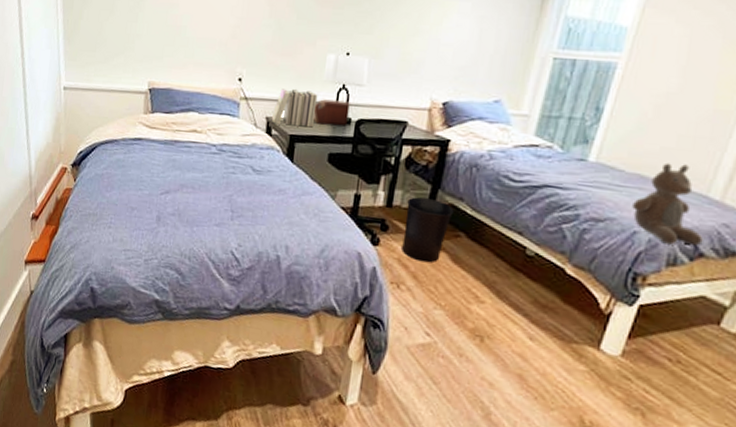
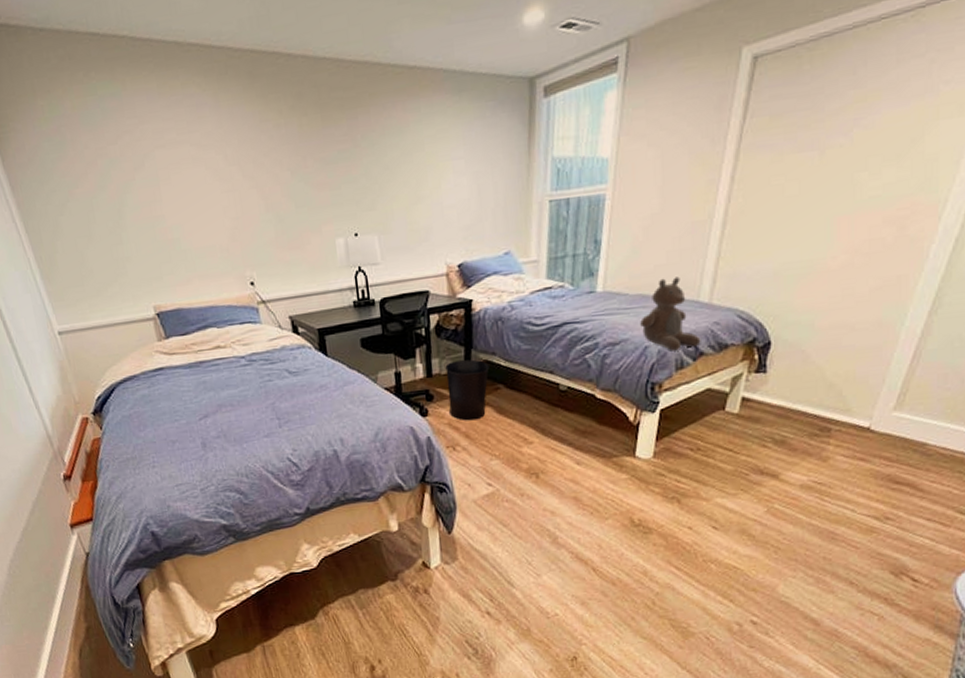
books: present [271,88,318,128] -> none [294,280,339,322]
sewing box: present [312,99,350,127] -> none [335,283,372,312]

